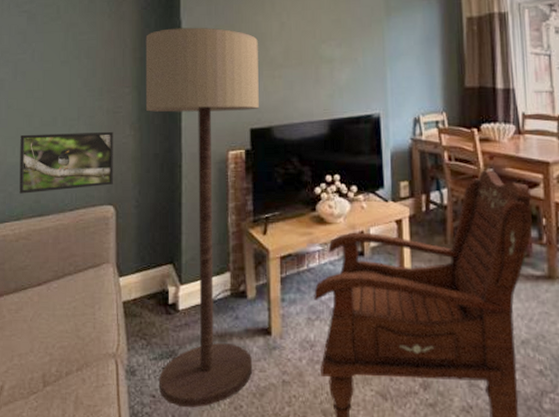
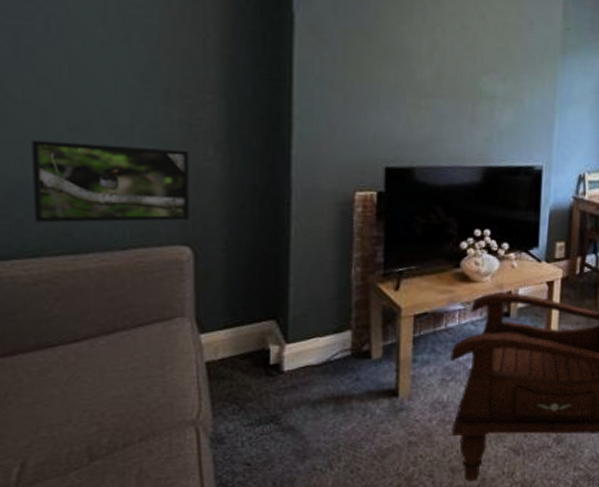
floor lamp: present [145,27,259,407] -> none [238,21,401,473]

